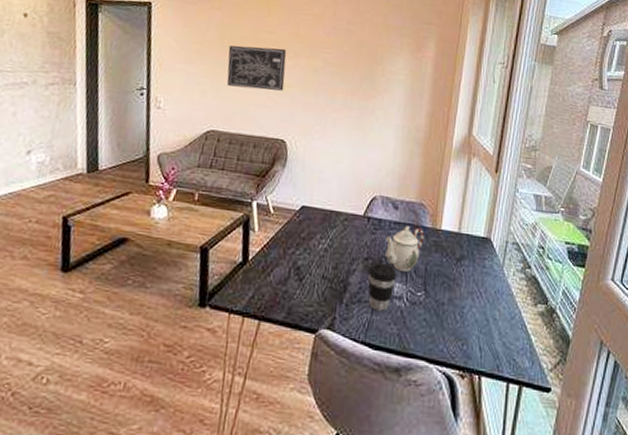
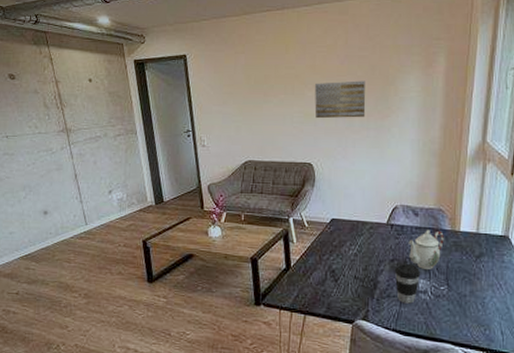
wall art: present [226,45,287,91] -> none [255,81,307,121]
wall art: none [294,52,352,96] -> present [314,80,366,119]

